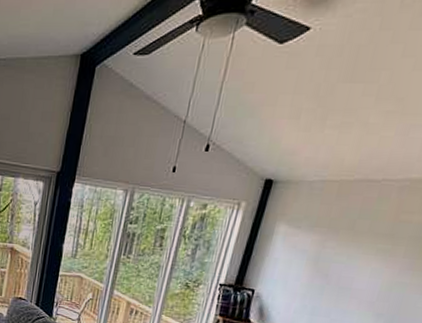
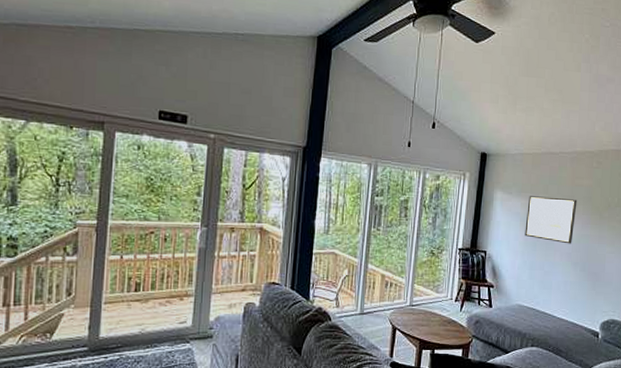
wall art: none [310,231,398,292] -> present [525,196,577,244]

